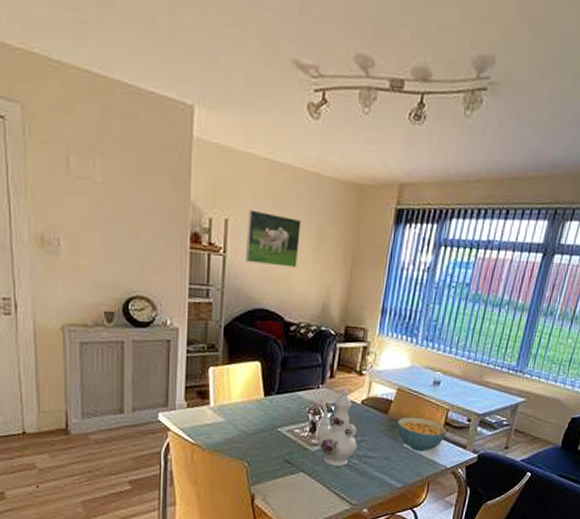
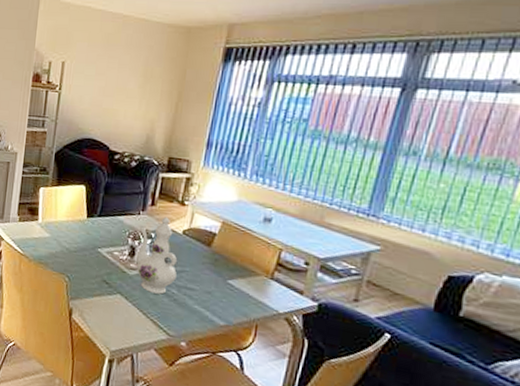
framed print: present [246,210,301,268] -> none [78,53,130,102]
cereal bowl: present [397,417,448,452] -> none [221,252,280,291]

